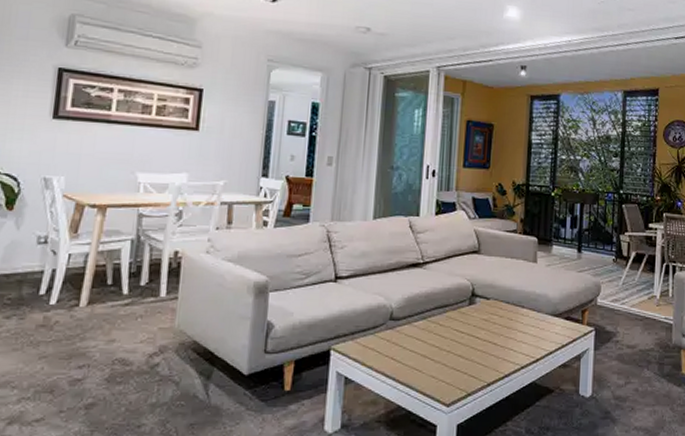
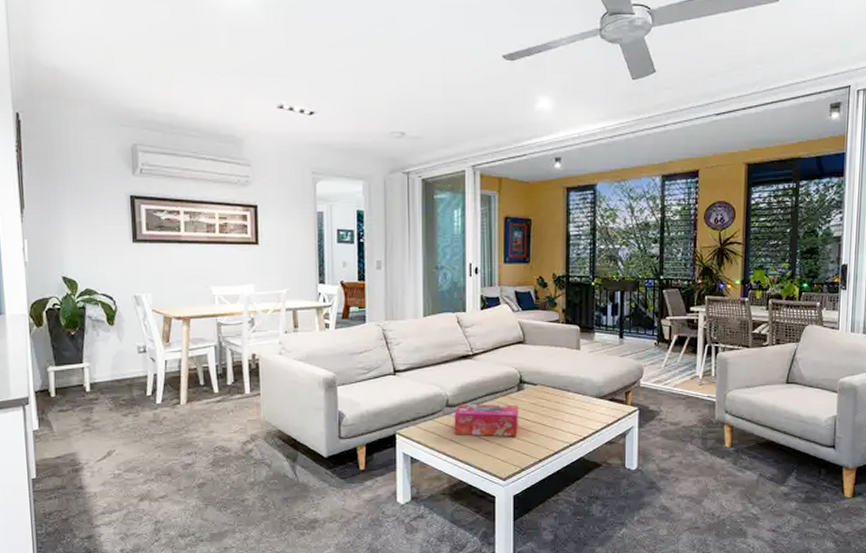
tissue box: none [396,317,470,357] -> present [454,403,519,437]

